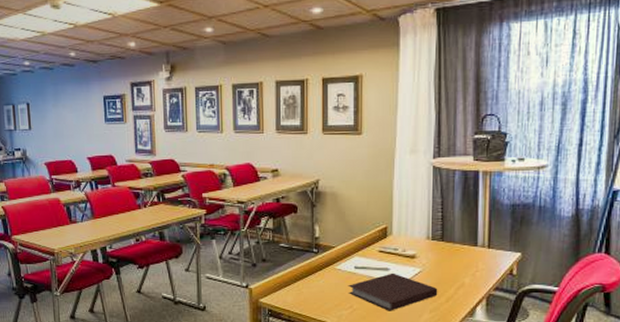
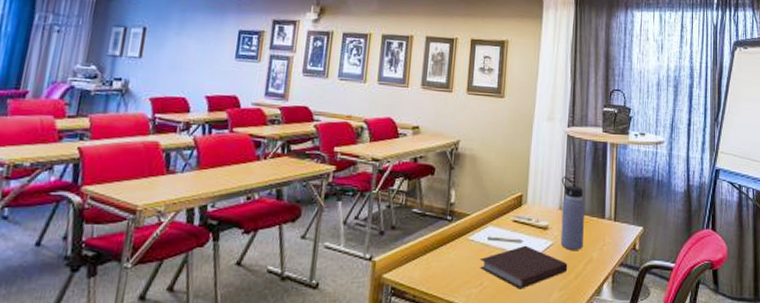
water bottle: none [428,207,455,276] -> present [560,176,585,250]

